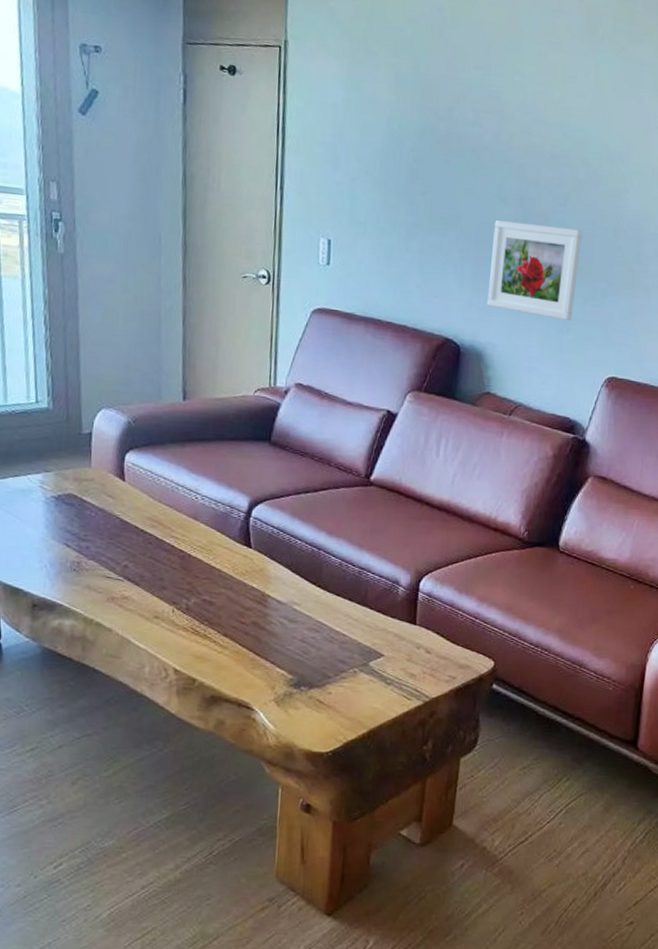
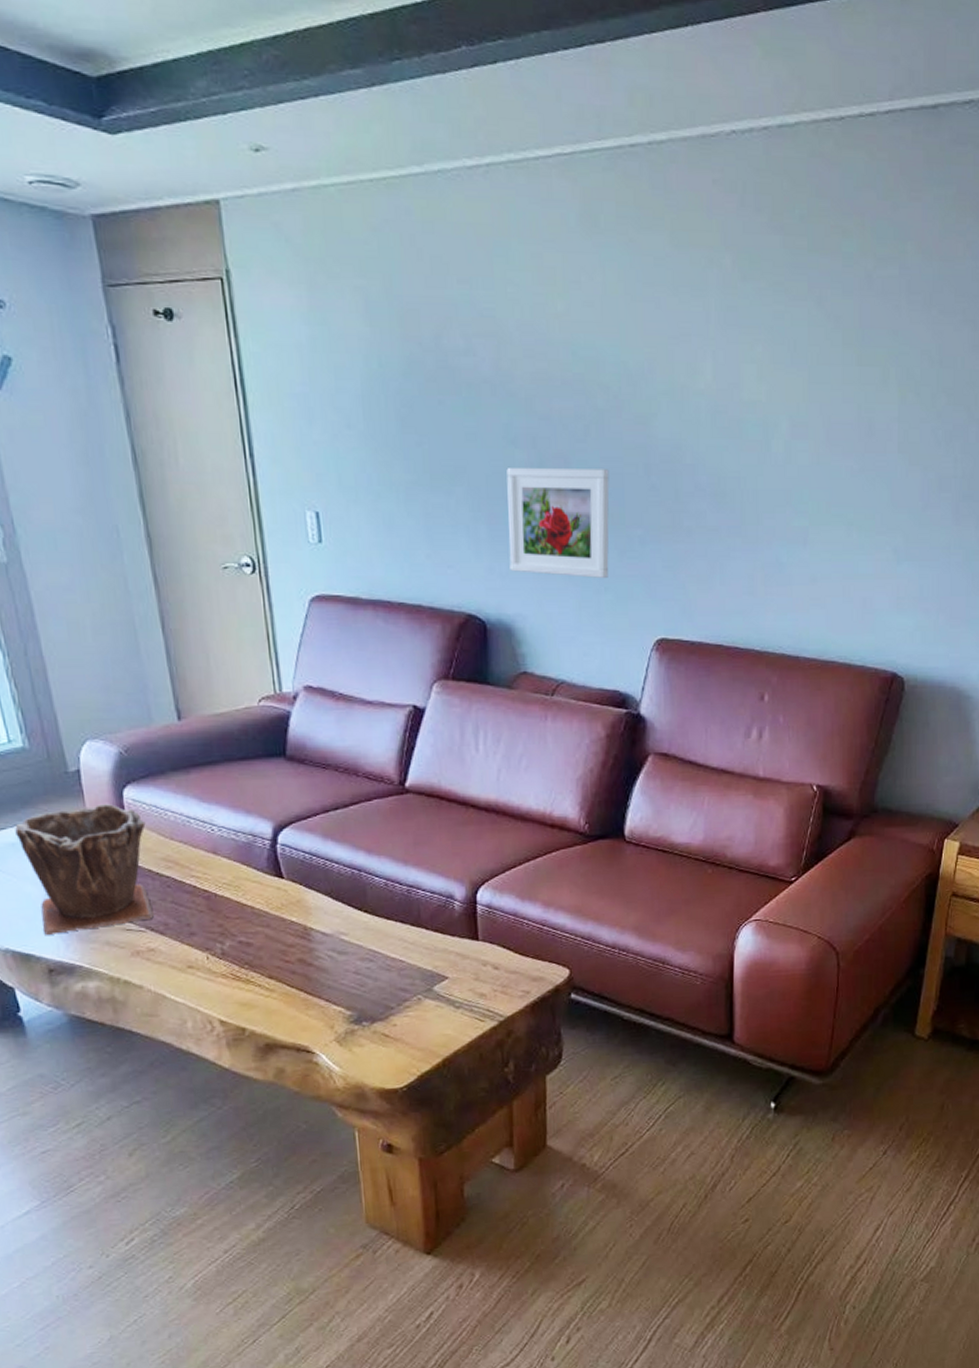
plant pot: none [27,464,140,574] -> present [15,804,154,935]

